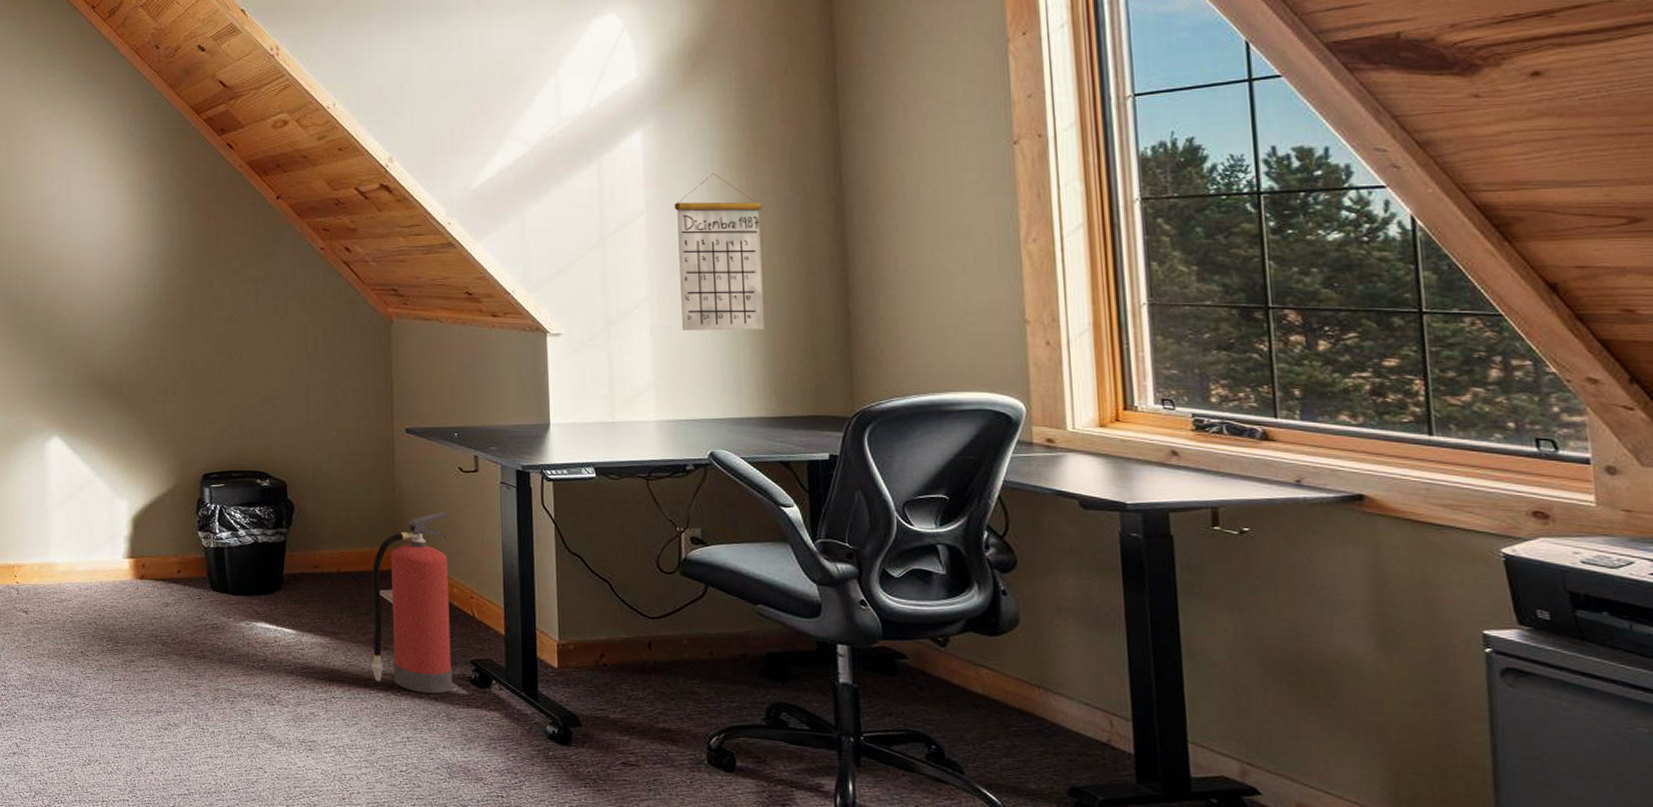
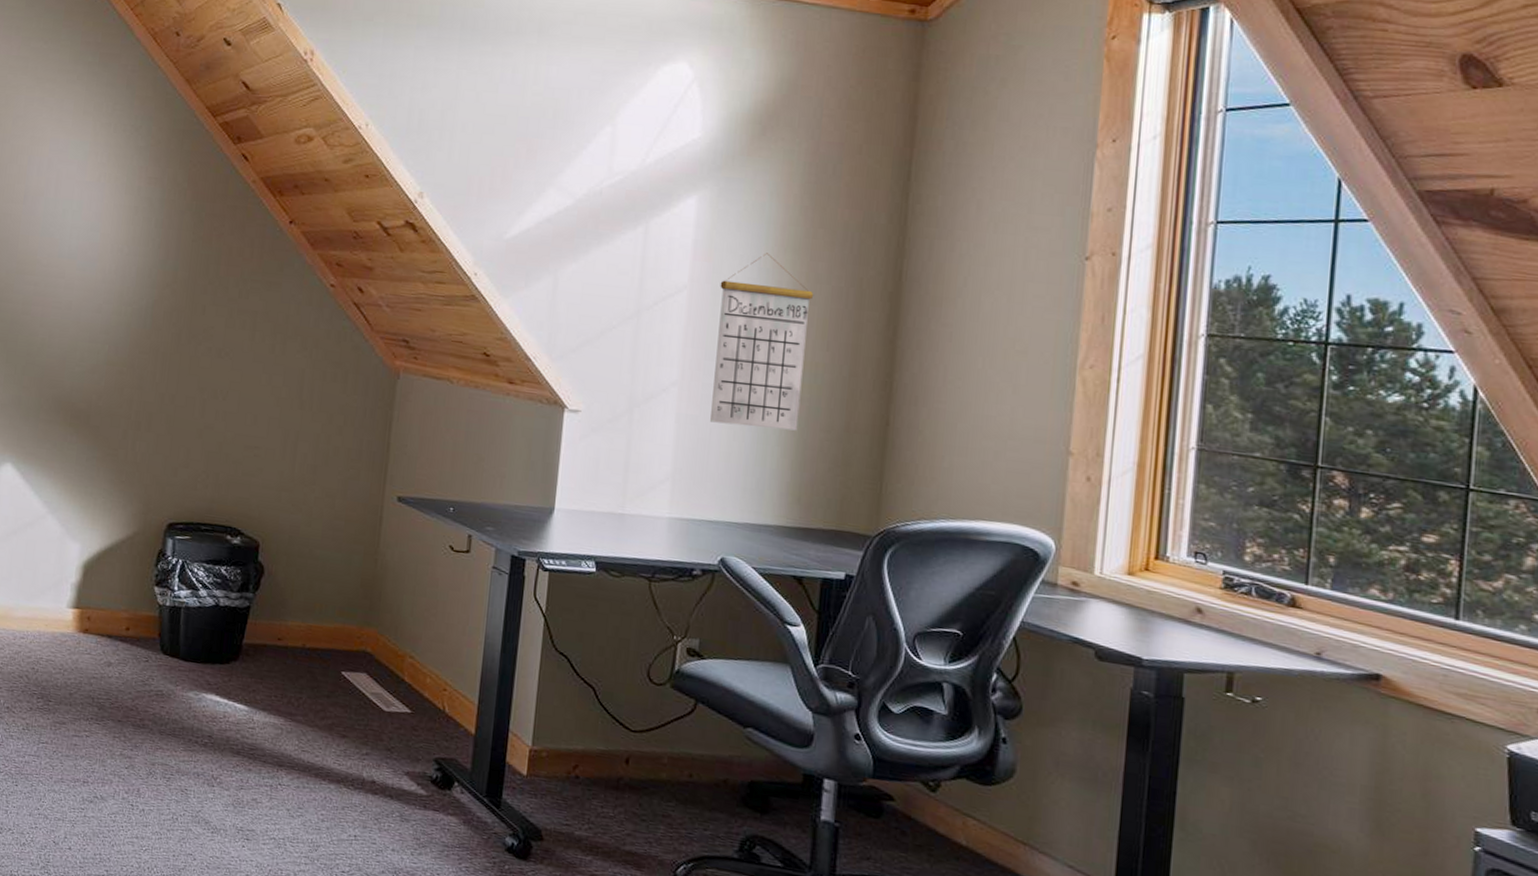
fire extinguisher: present [371,511,452,694] -> none [325,592,434,792]

